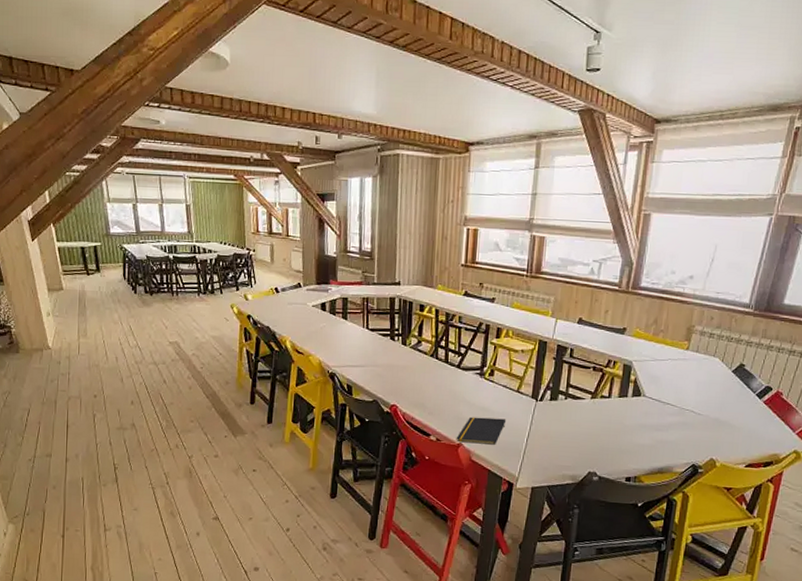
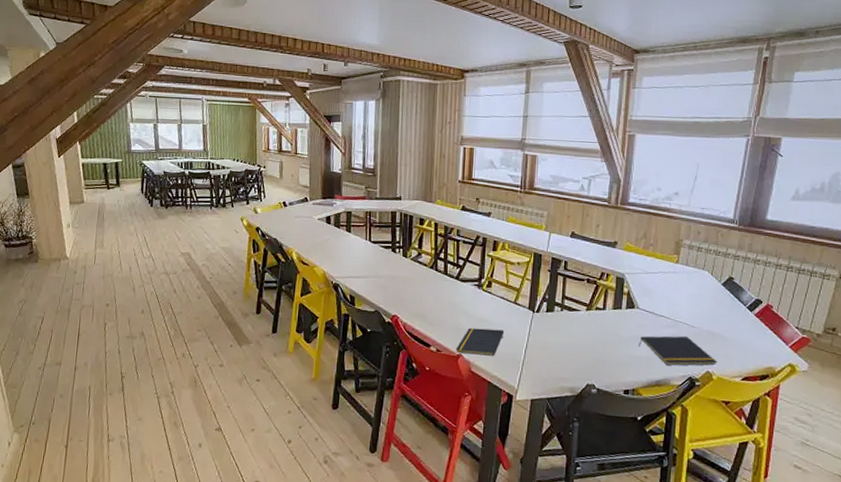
notepad: none [643,423,722,453] -> present [639,336,717,366]

